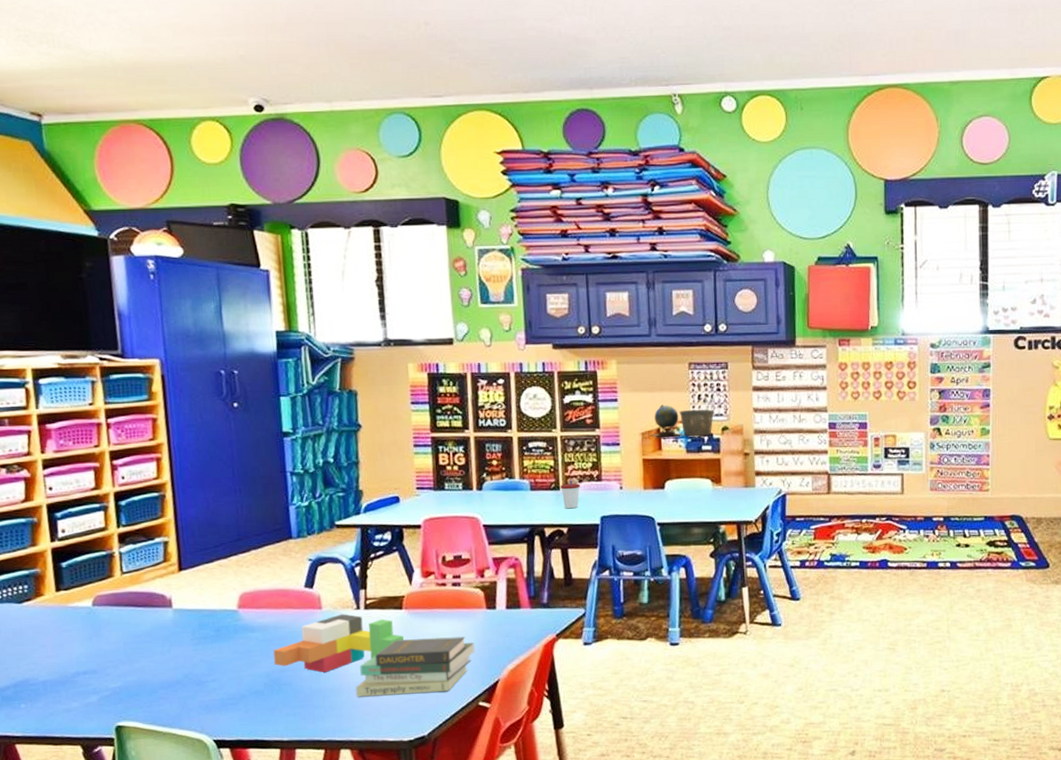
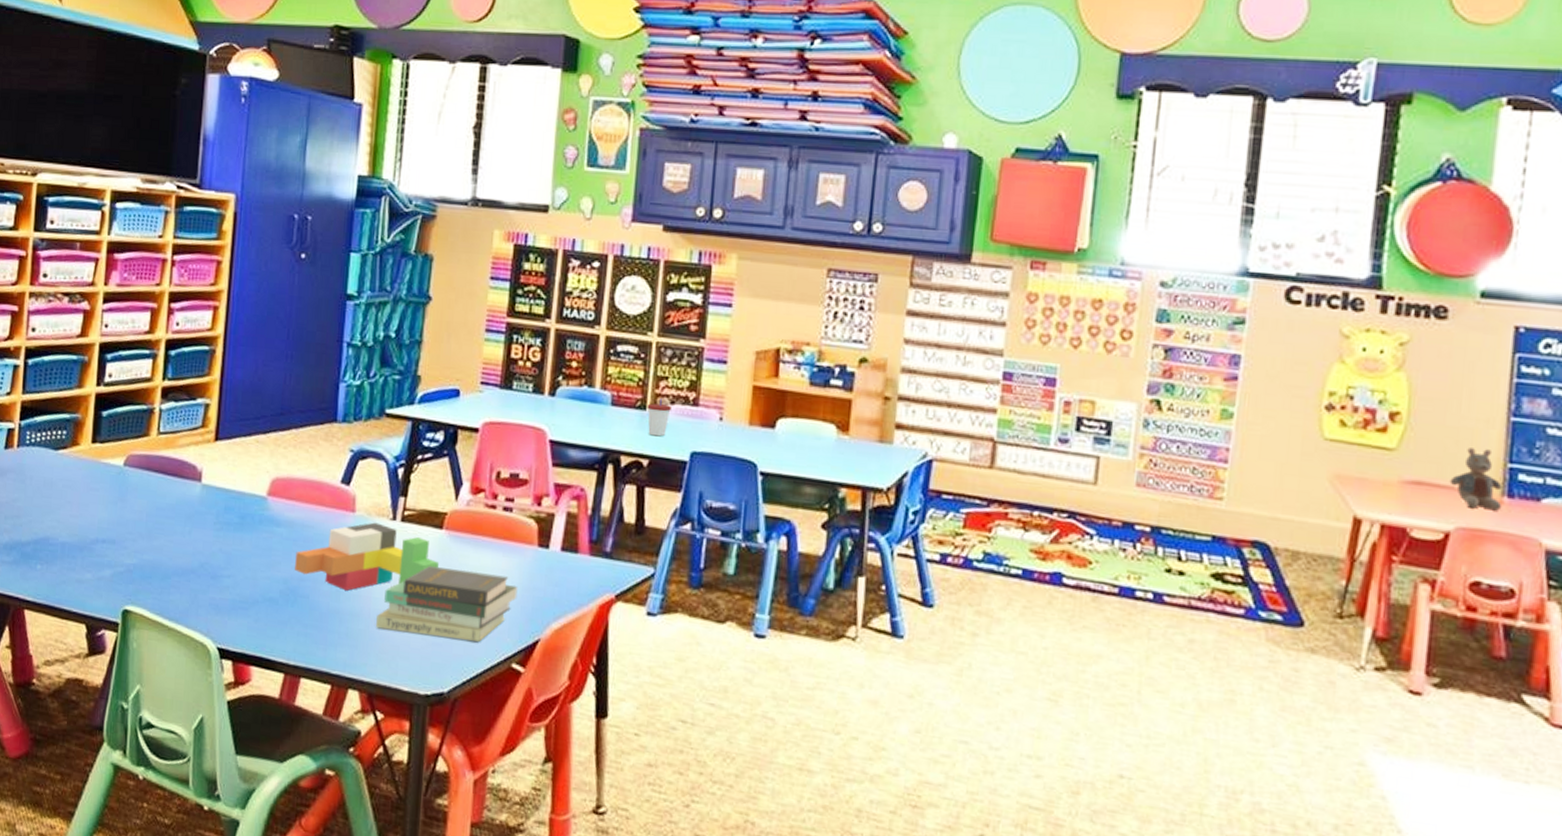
globe: present [651,405,682,437] -> none [767,318,807,363]
basket: present [680,409,715,437] -> none [807,329,853,367]

